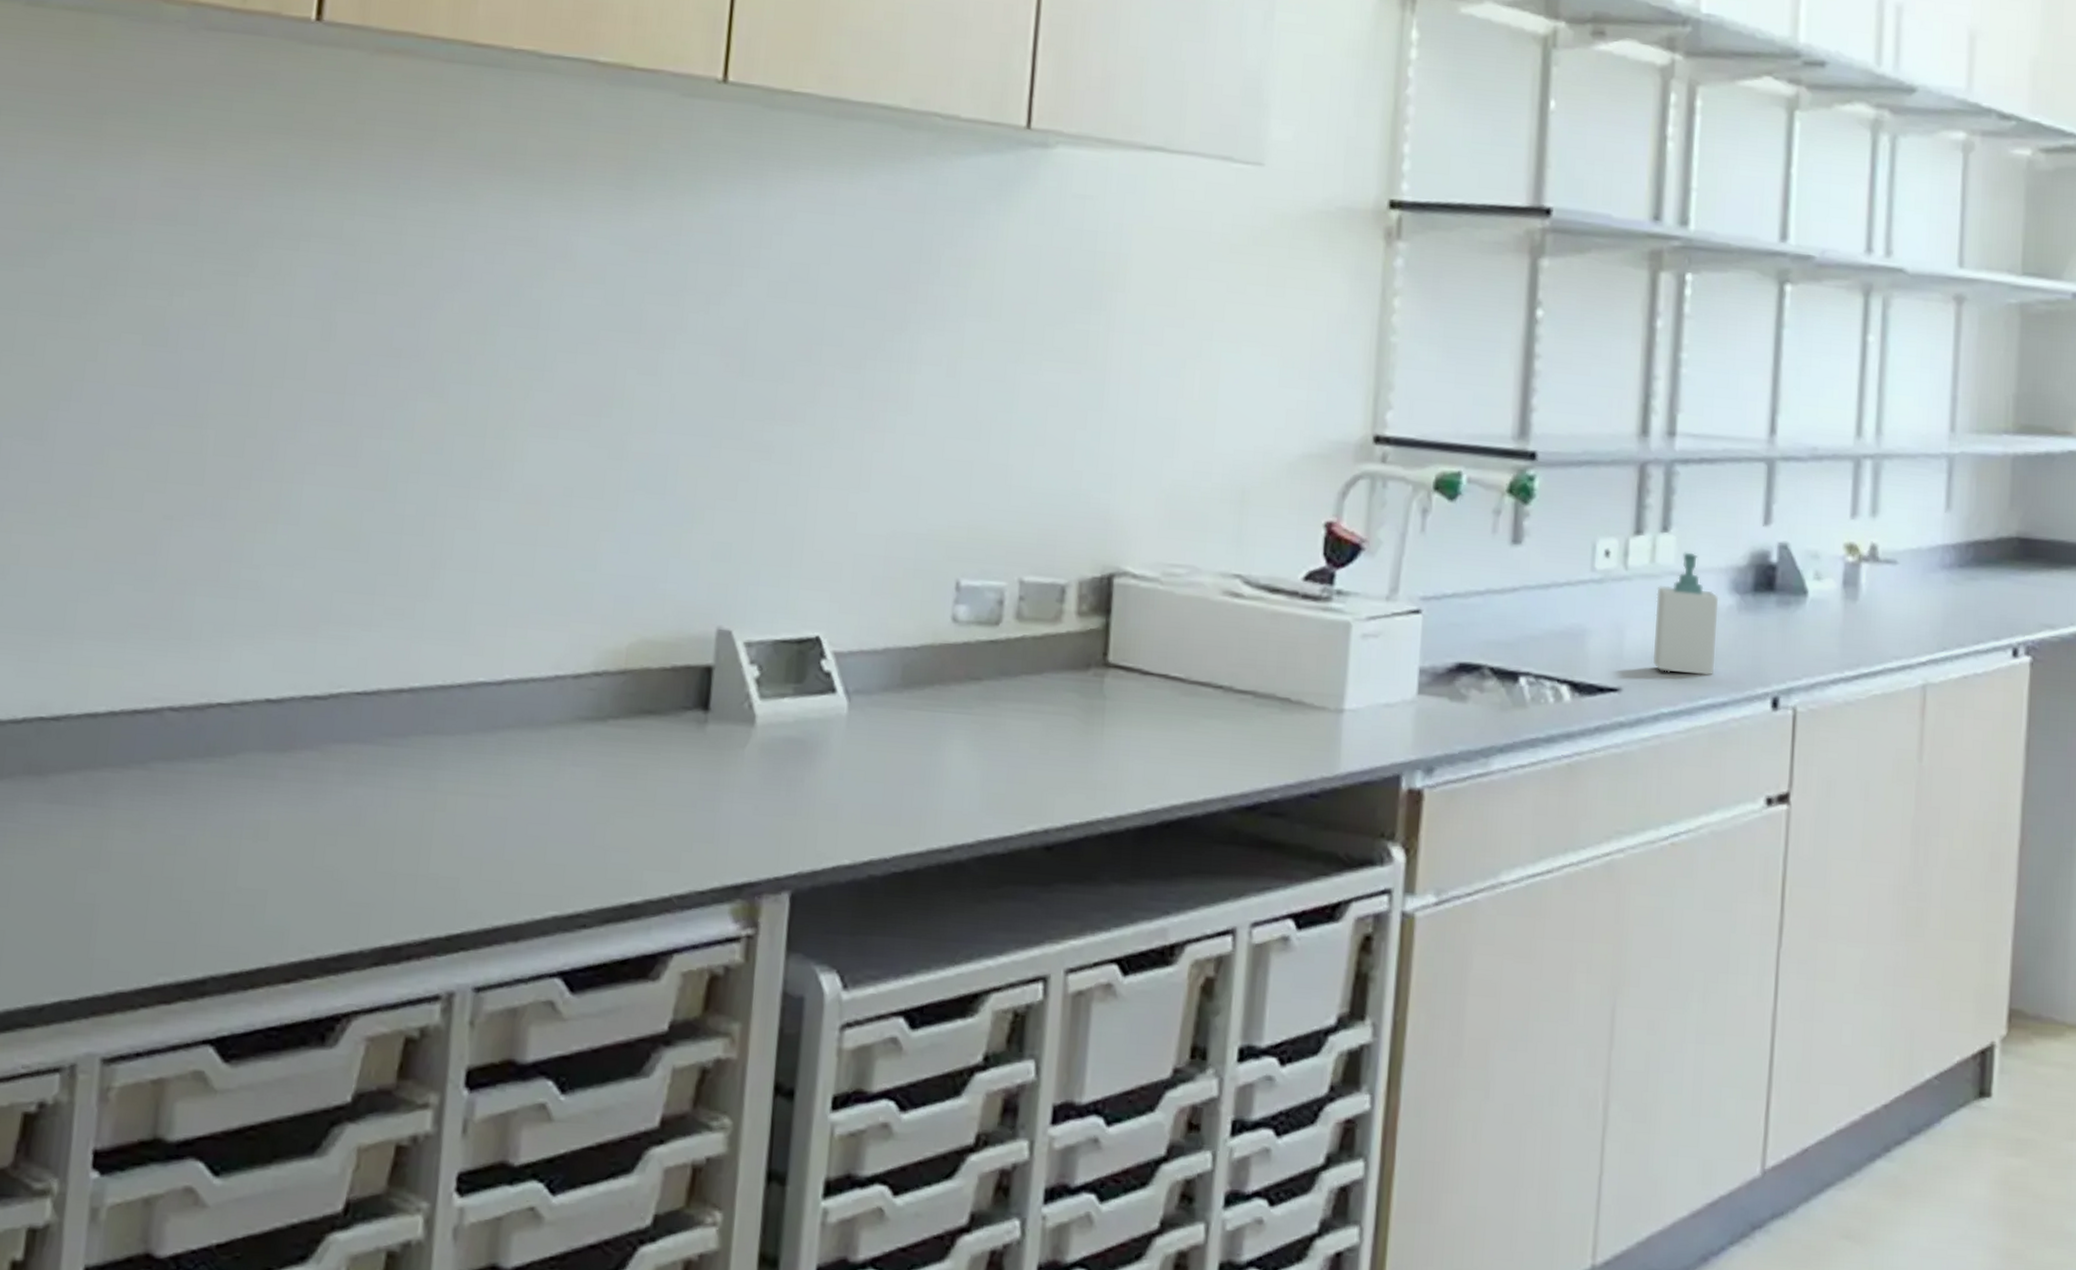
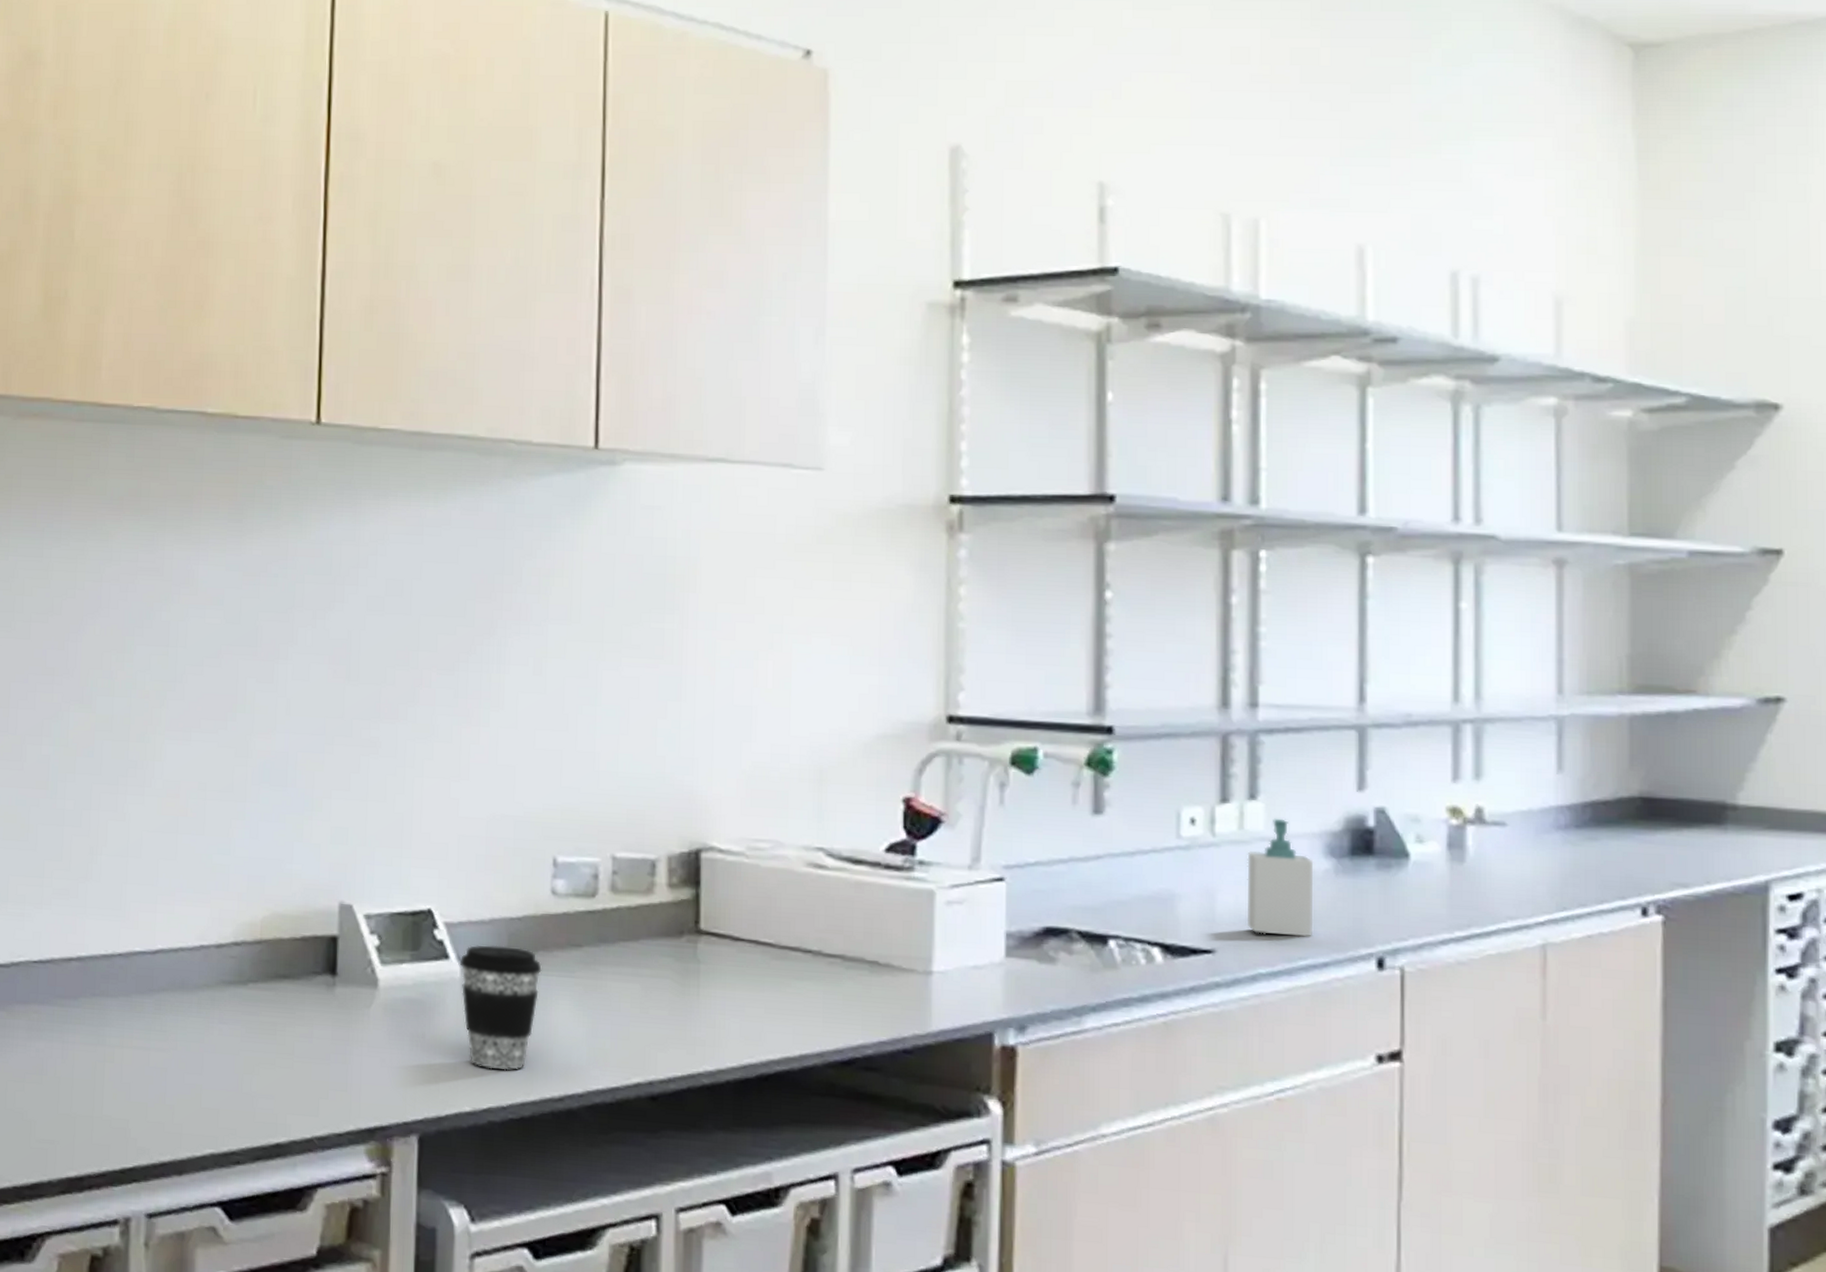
coffee cup: none [847,677,937,819] -> present [459,945,542,1071]

